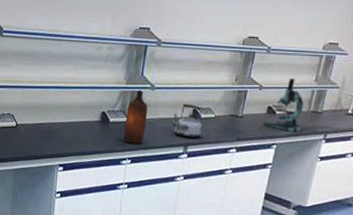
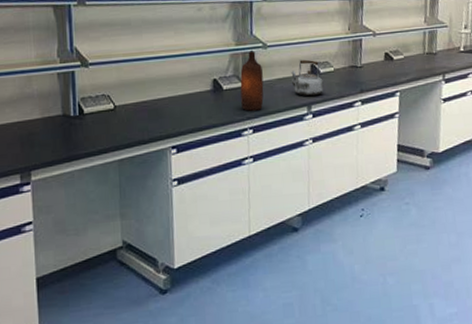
microscope: present [263,78,304,132] -> none [382,21,421,77]

